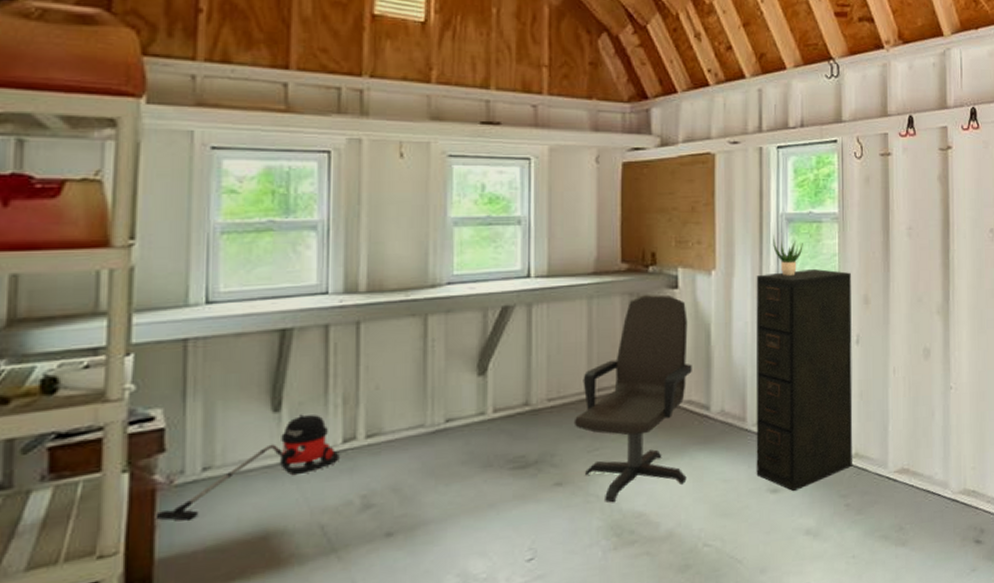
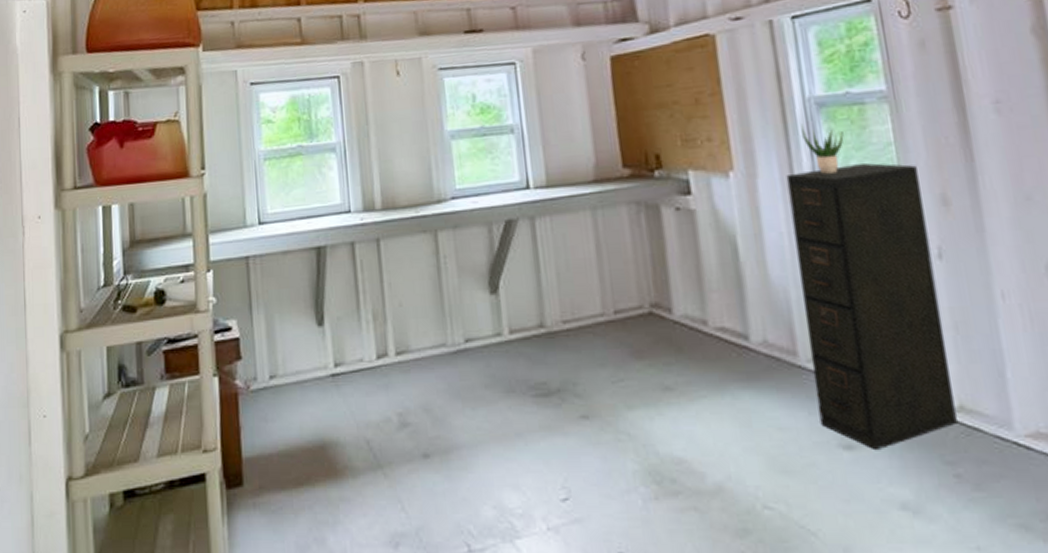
vacuum cleaner: present [153,414,340,521] -> none [238,329,376,424]
office chair: present [573,295,692,503] -> none [592,202,732,444]

